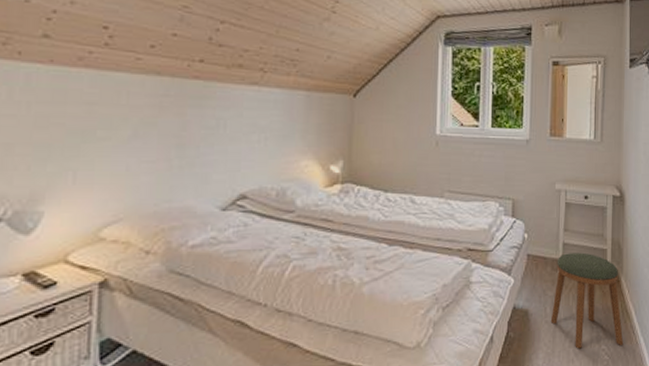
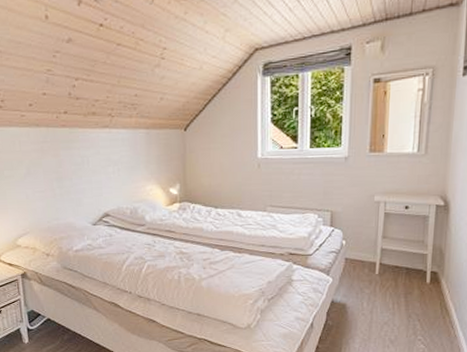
stool: present [550,252,624,349] -> none [367,257,441,338]

